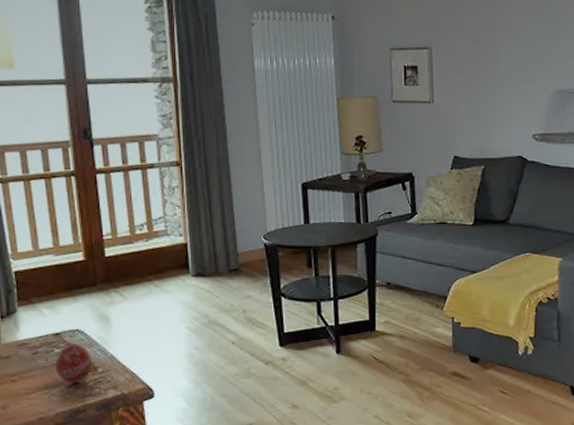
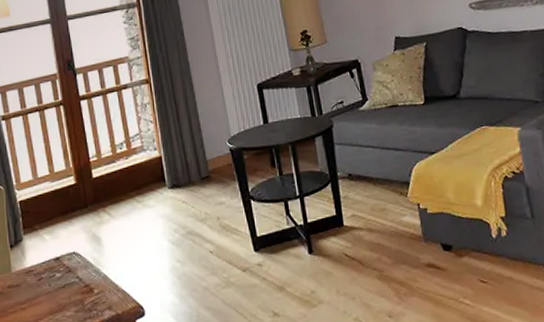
decorative egg: present [55,344,92,383] -> none [57,267,89,307]

